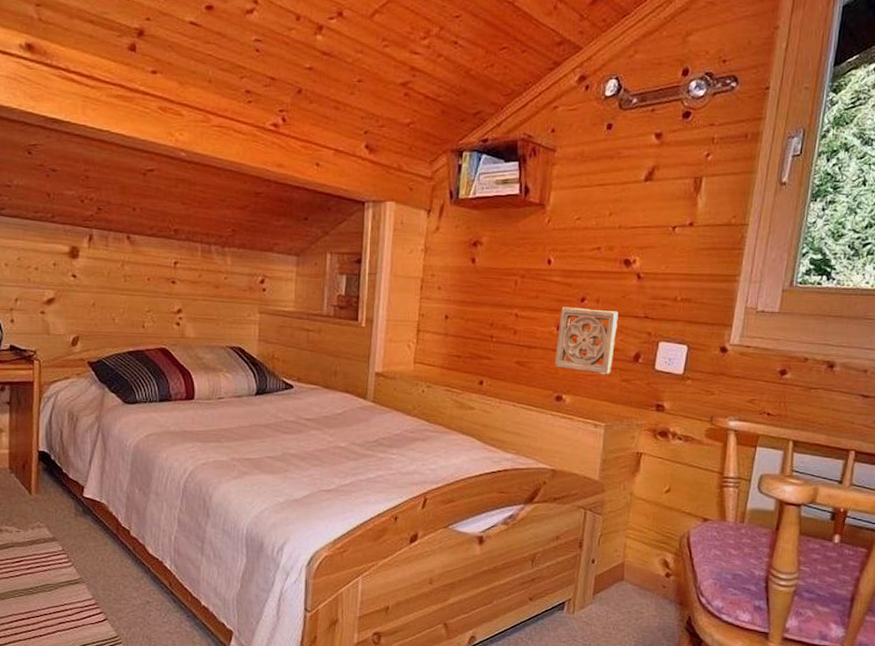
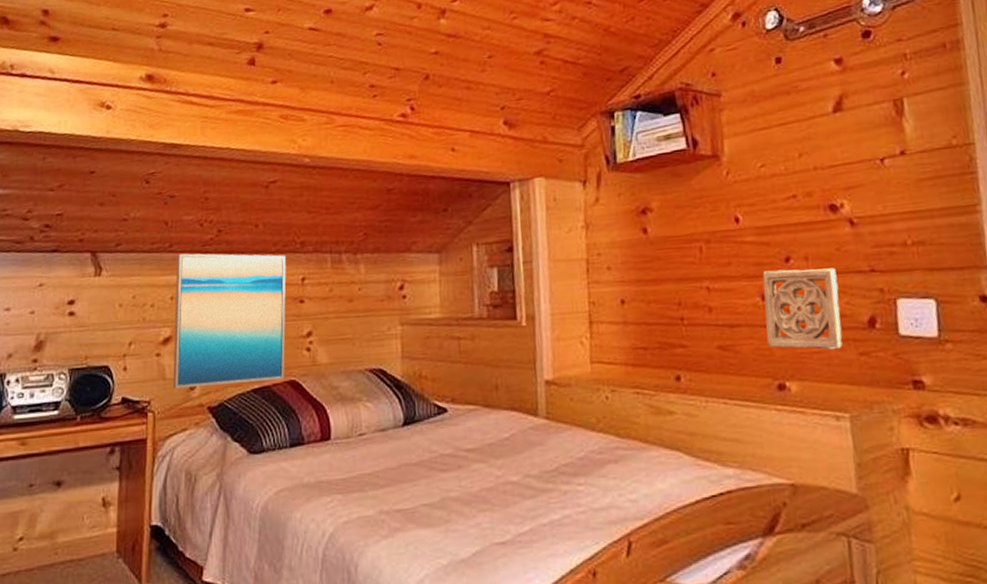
wall art: none [56,225,160,346] -> present [173,253,286,389]

